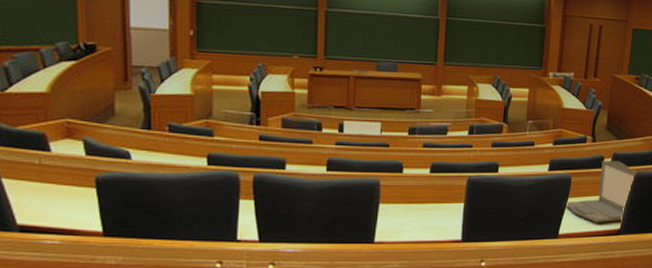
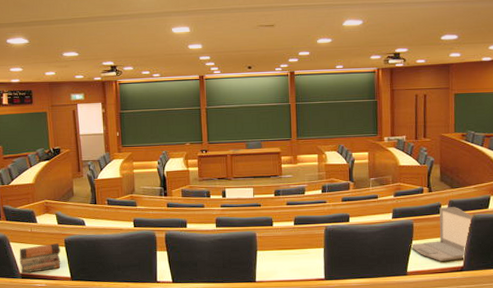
book stack: none [17,183,88,225] -> present [19,243,61,274]

